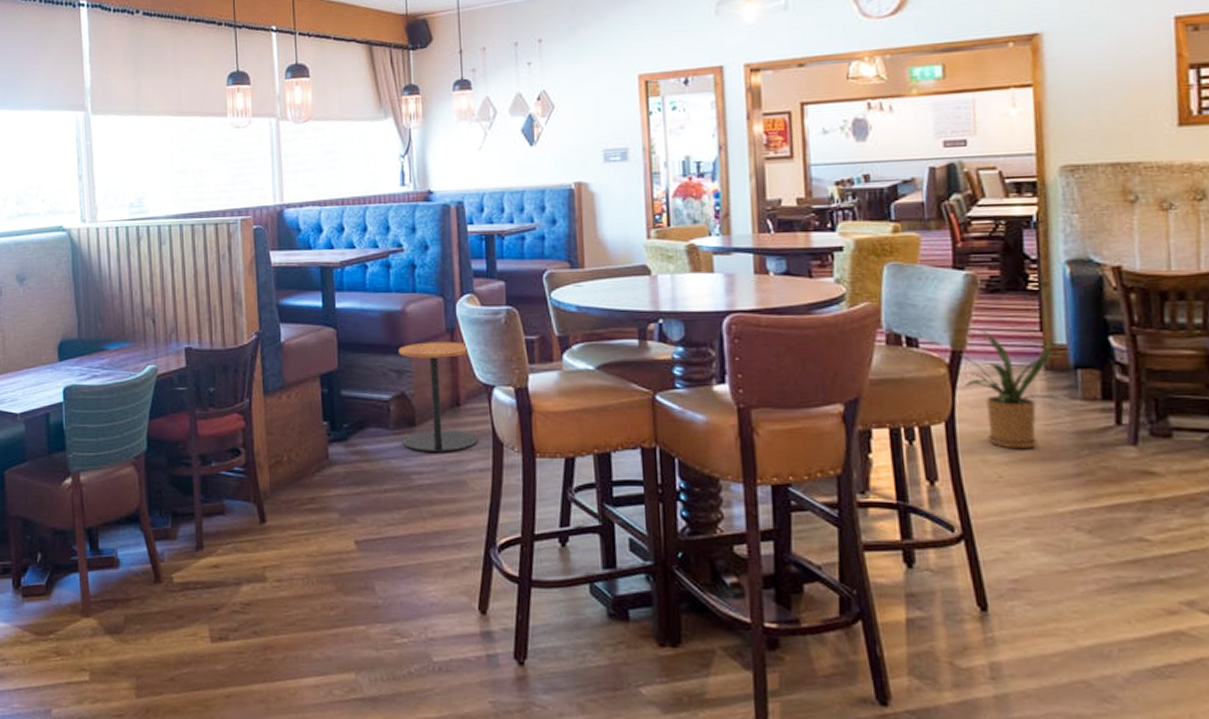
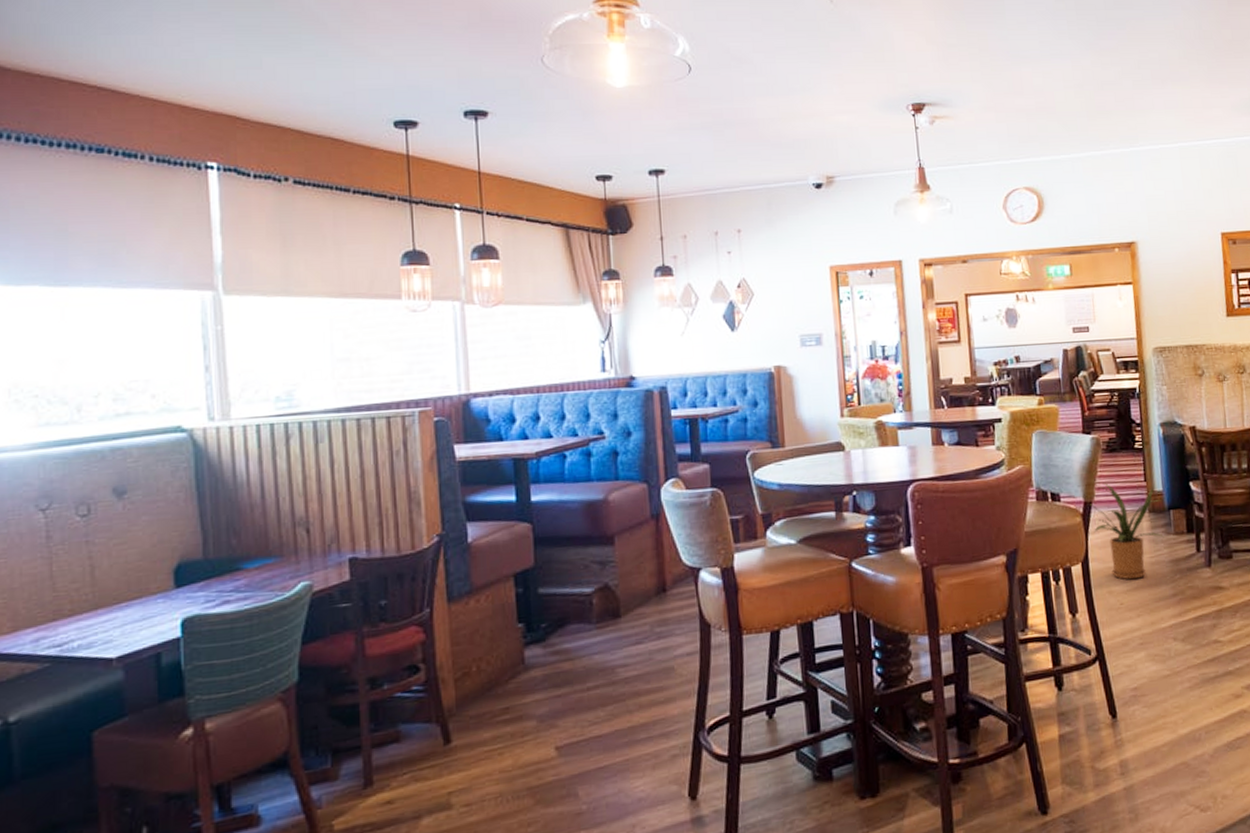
side table: present [399,341,477,452] -> none [601,527,685,643]

